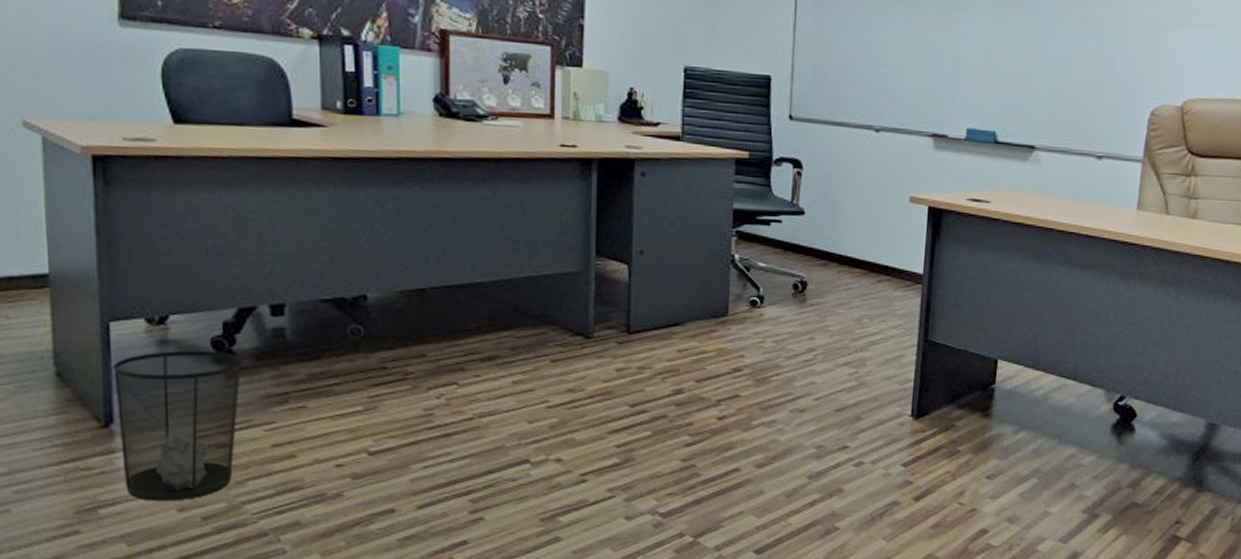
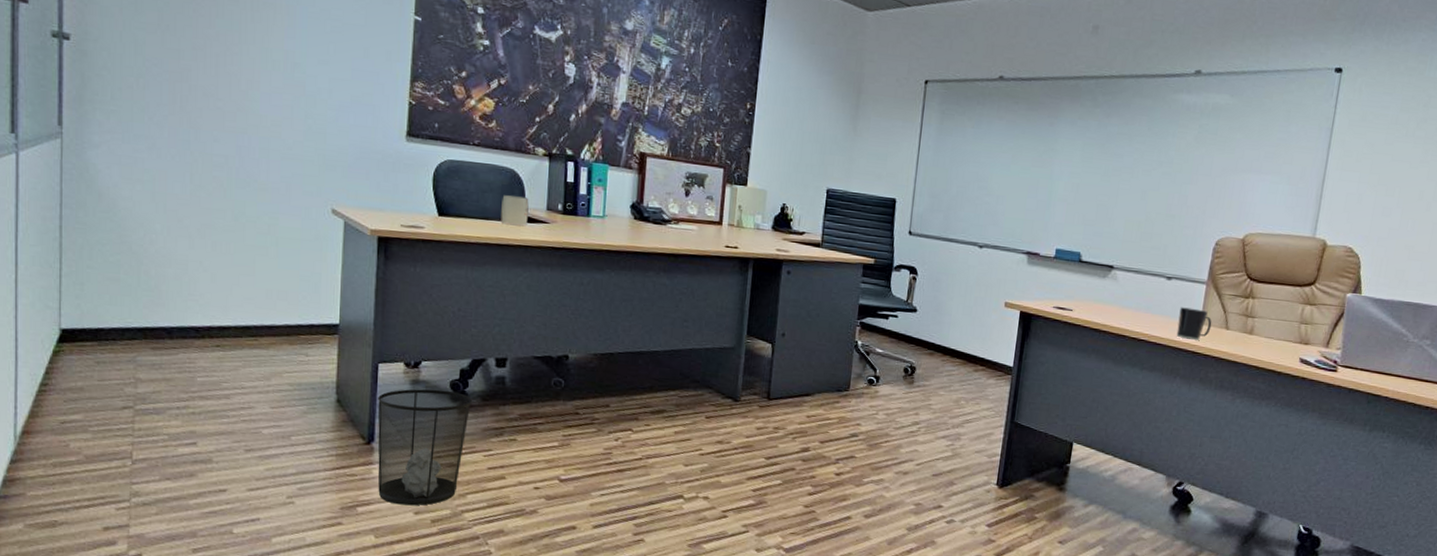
mug: none [259,92,297,133] -> present [501,195,529,227]
mug: none [1110,191,1150,230] -> present [1176,307,1212,341]

